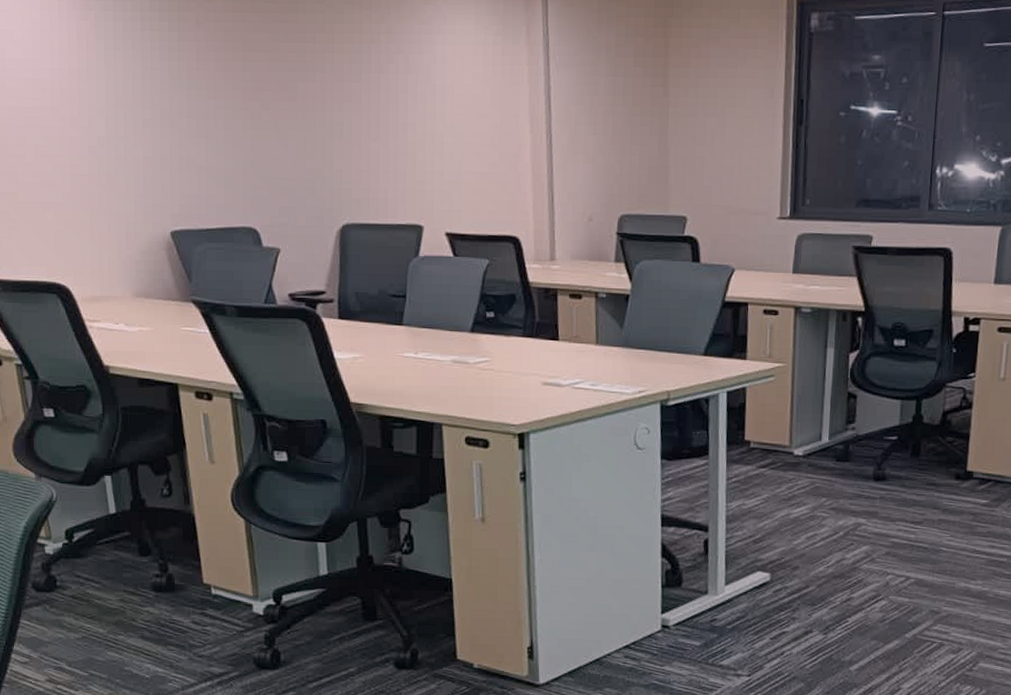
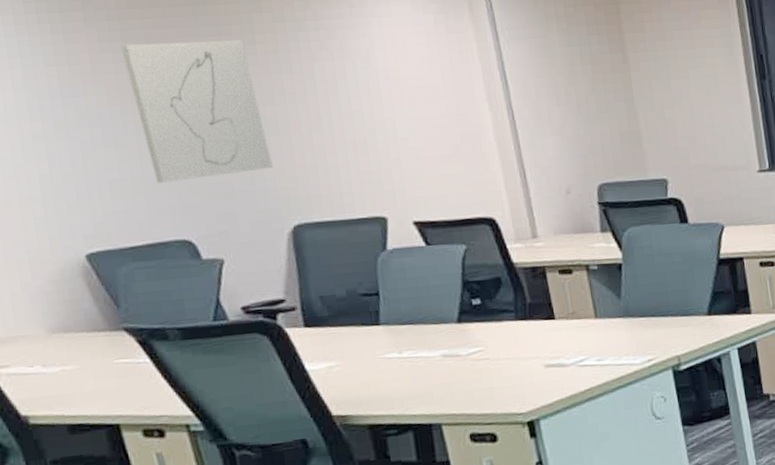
wall art: none [222,46,332,175] -> present [121,40,273,184]

